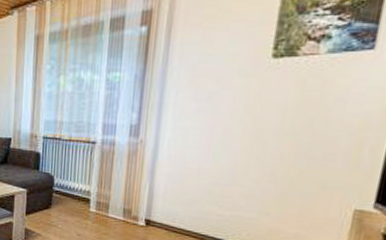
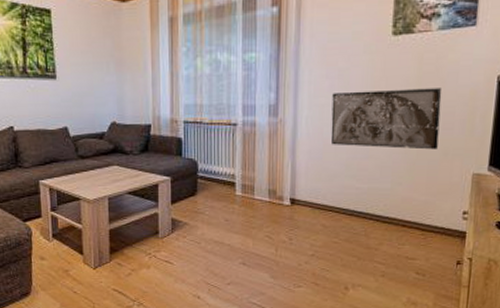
relief sculpture: none [193,115,326,181] -> present [330,88,442,150]

